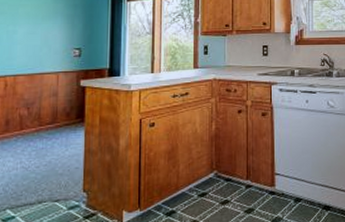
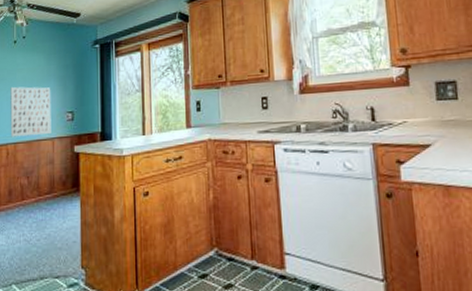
wall art: none [9,21,58,70] -> present [10,86,51,137]

